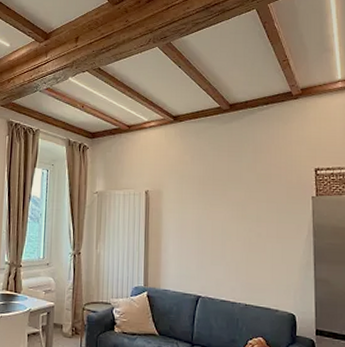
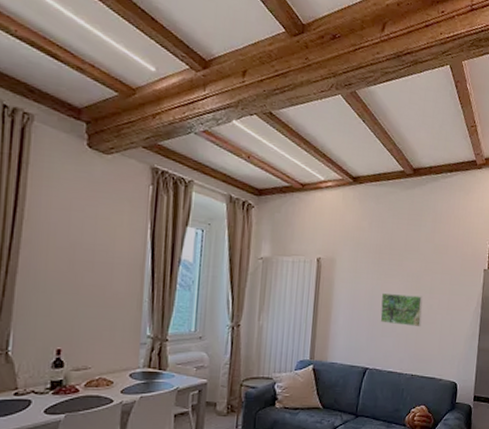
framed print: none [208,221,251,256] -> present [380,292,423,327]

